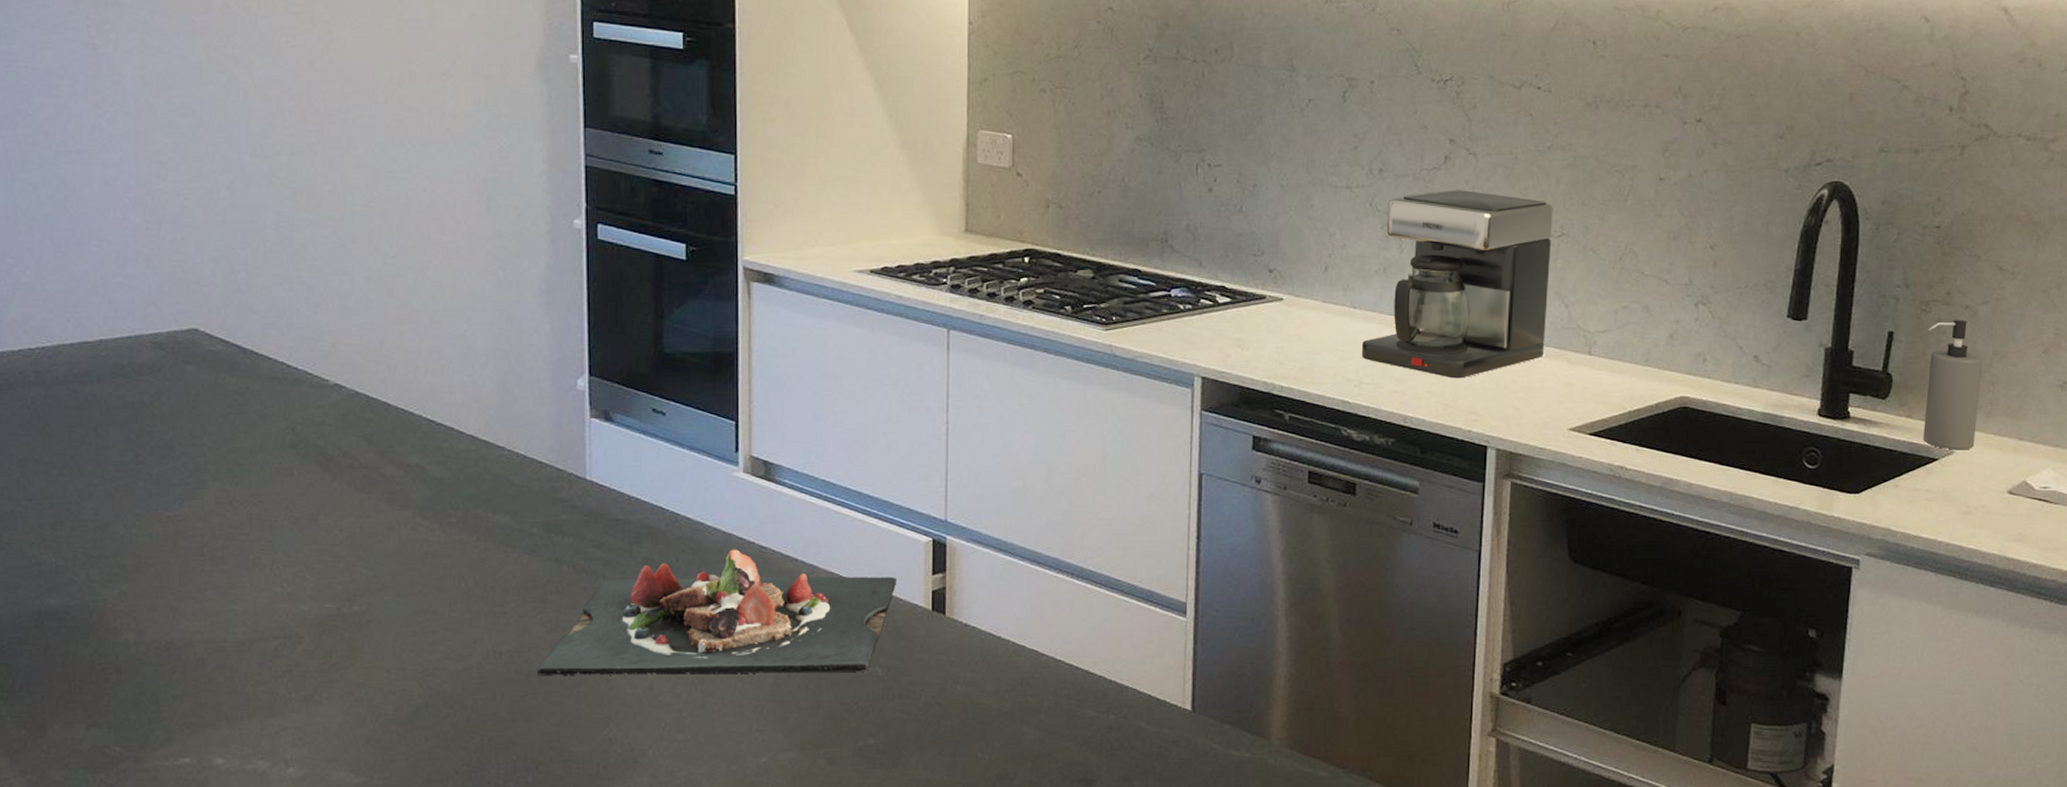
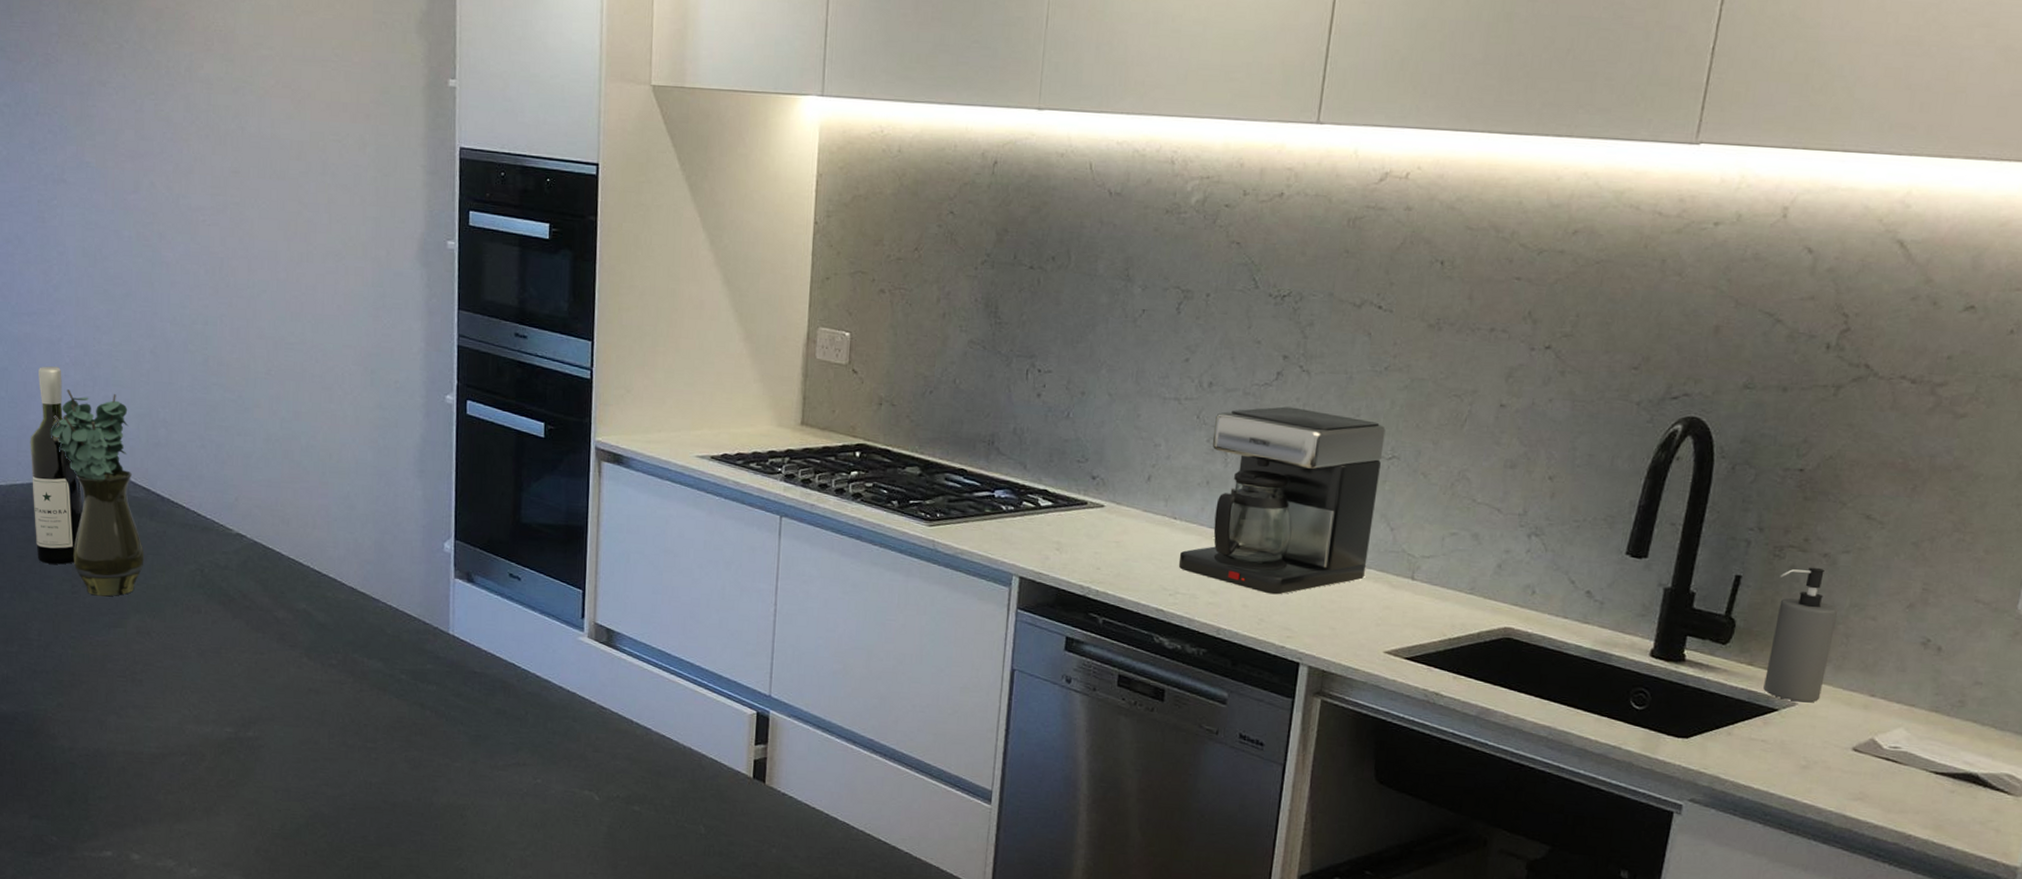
bottle: none [81,209,148,432] -> present [30,366,83,565]
vase: none [105,234,224,465] -> present [50,389,144,597]
platter: present [536,549,898,677] -> none [401,707,723,829]

